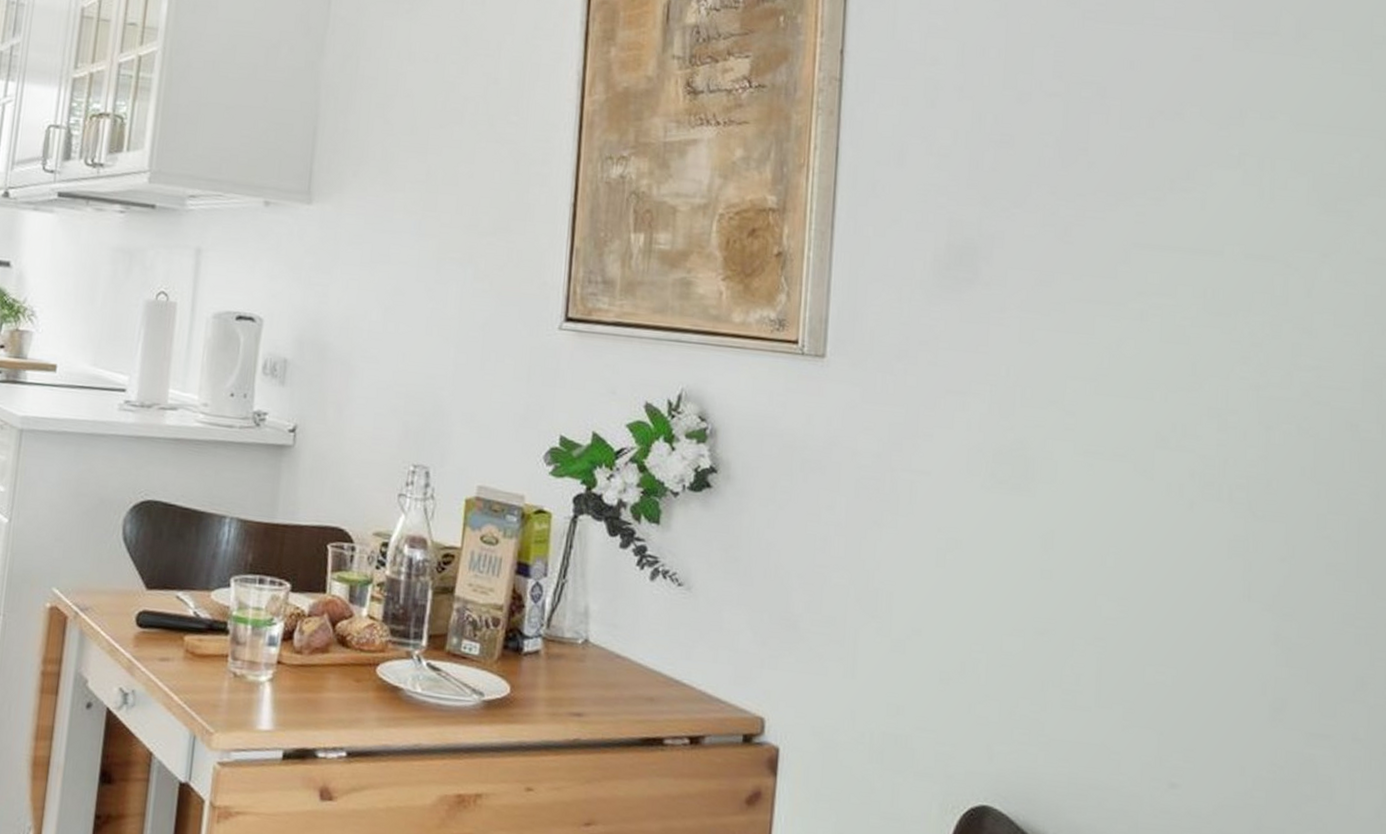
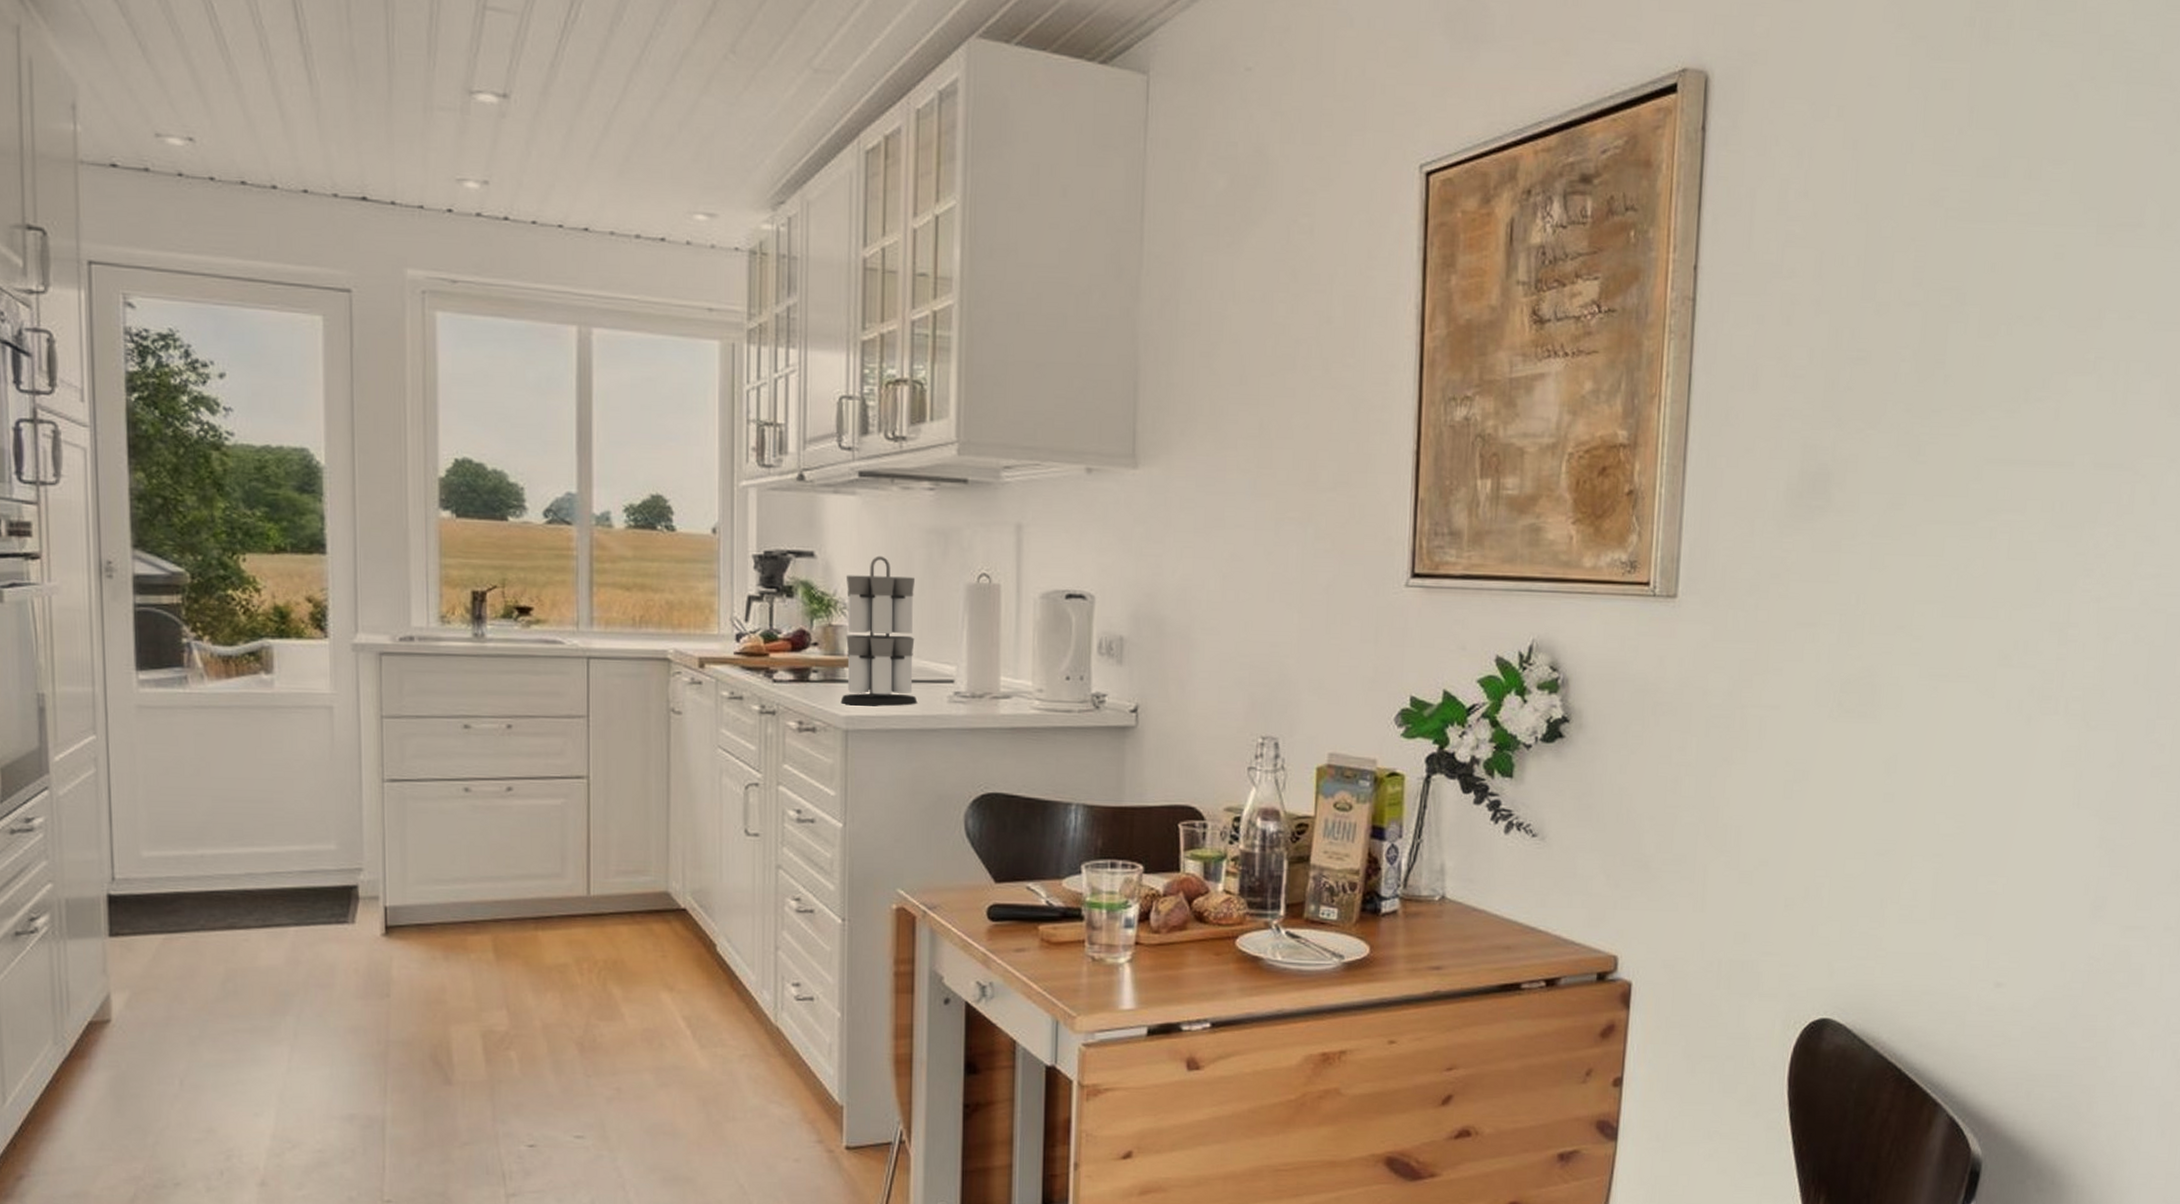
spice rack: none [19,269,99,411] -> present [840,555,918,707]

